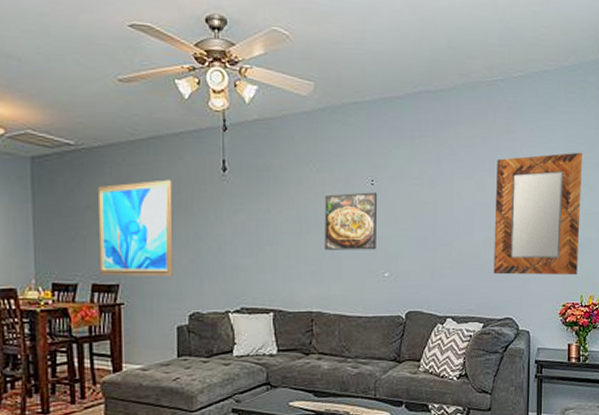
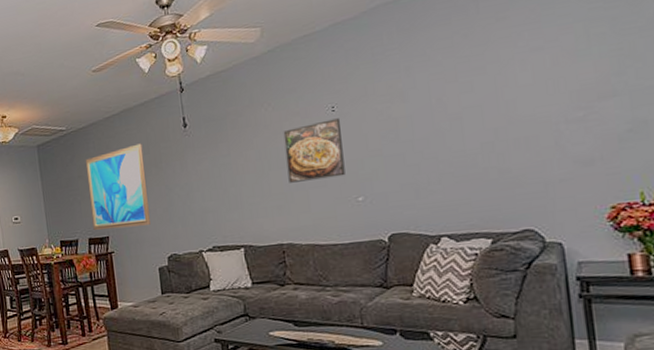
home mirror: present [493,152,582,275] -> none [486,18,631,182]

